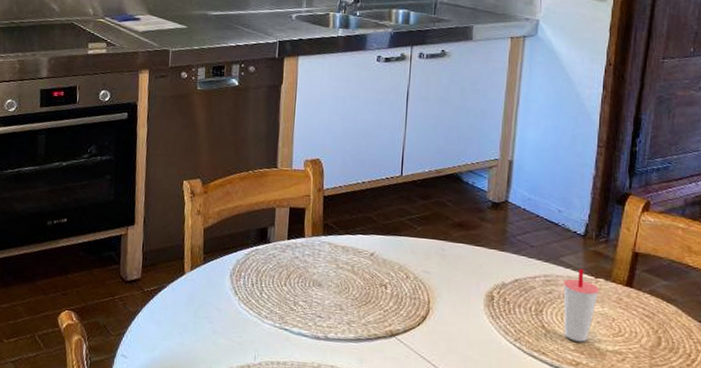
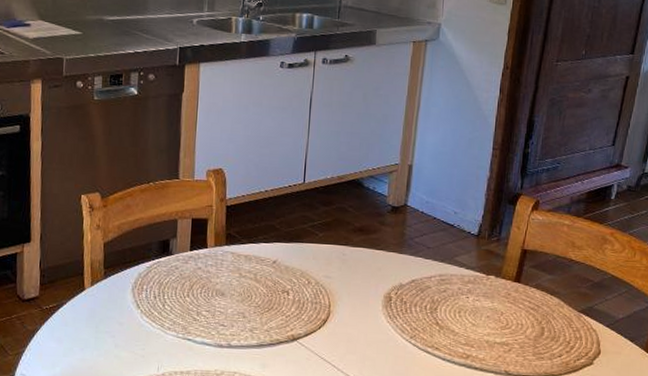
cup: present [563,269,600,342] -> none [456,267,490,336]

